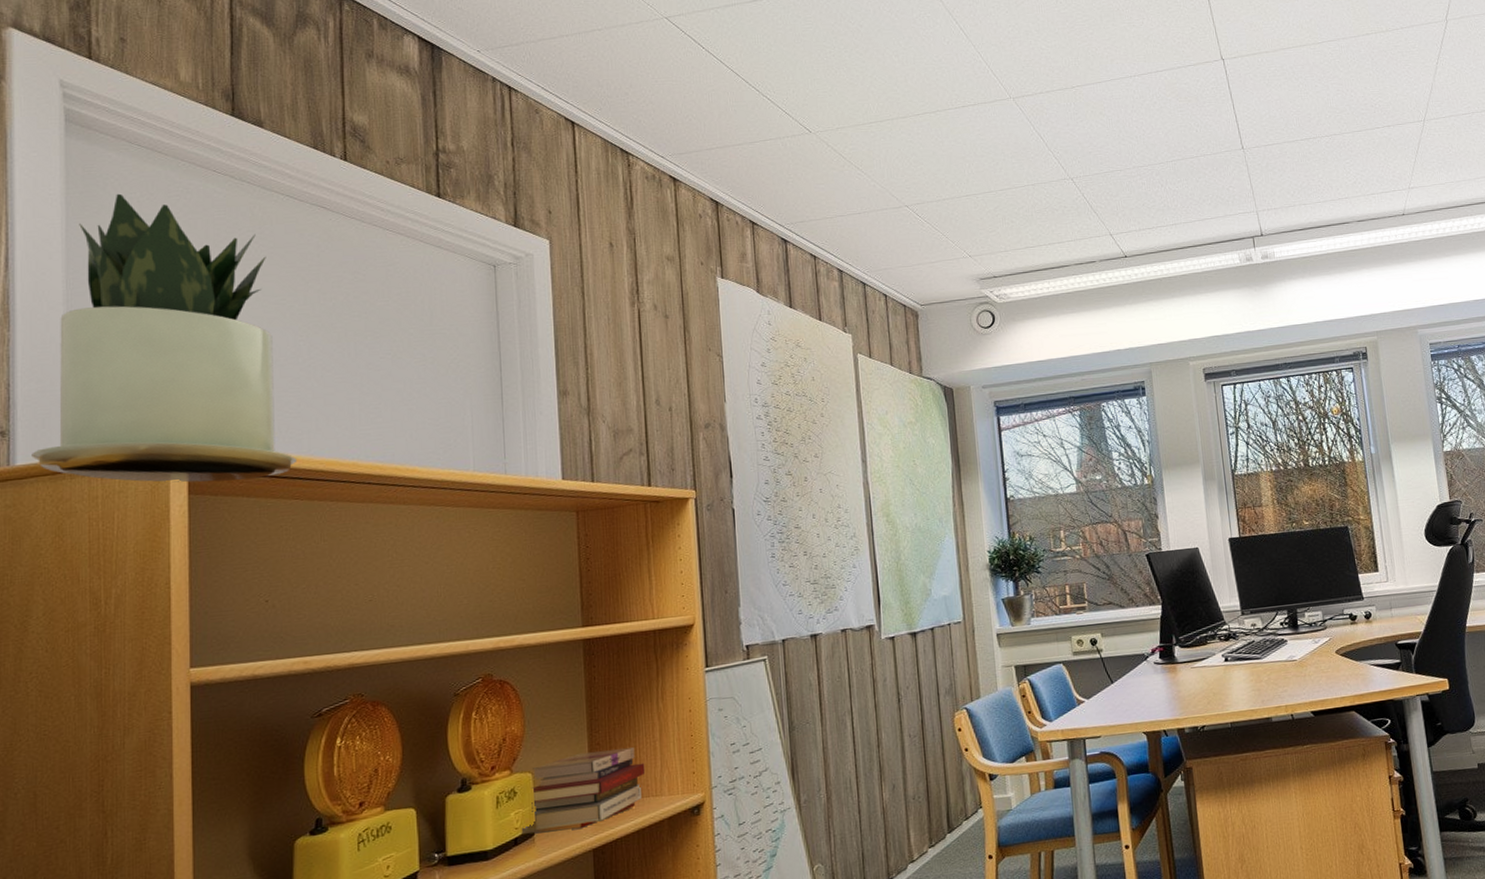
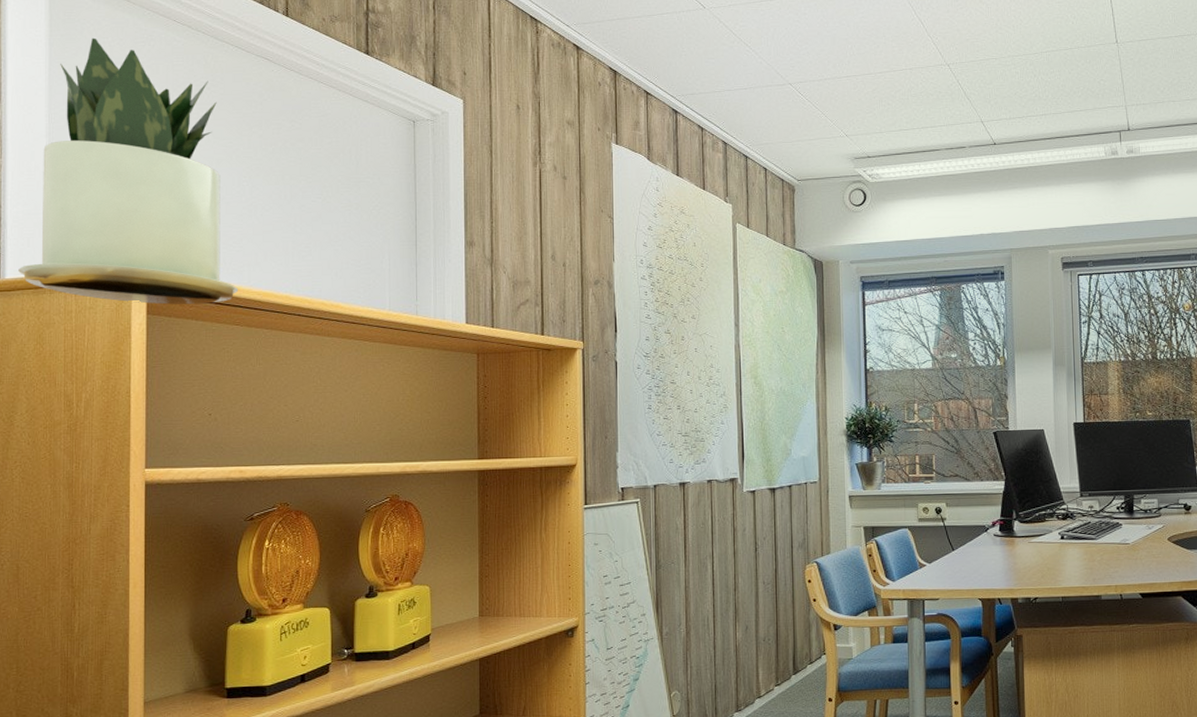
books: present [521,747,646,834] -> none [418,571,528,640]

